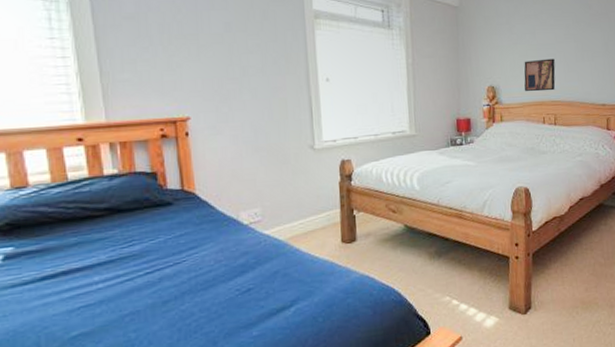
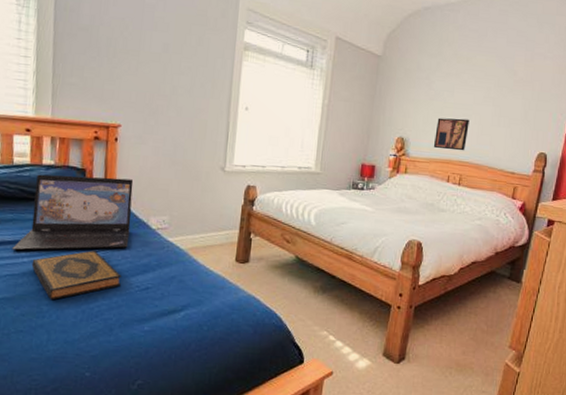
laptop: none [82,175,220,278] -> present [12,174,134,251]
hardback book: none [109,260,218,325] -> present [31,250,121,301]

